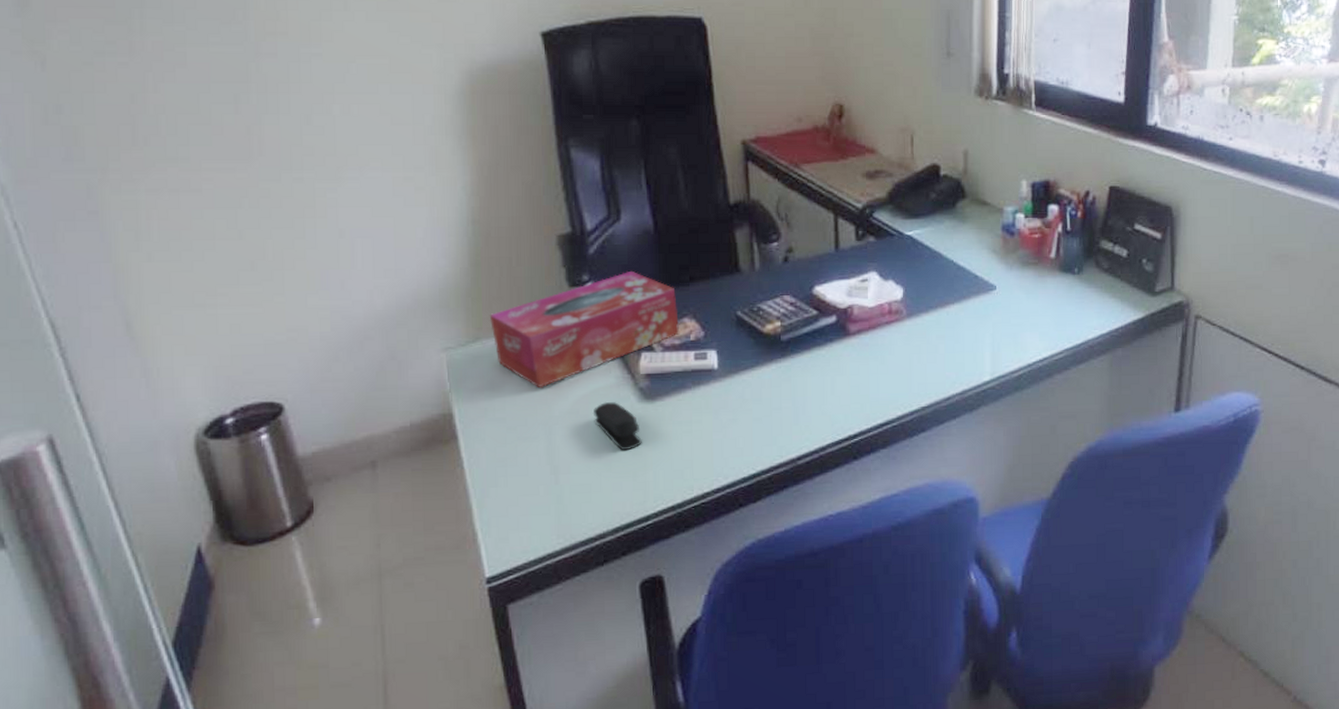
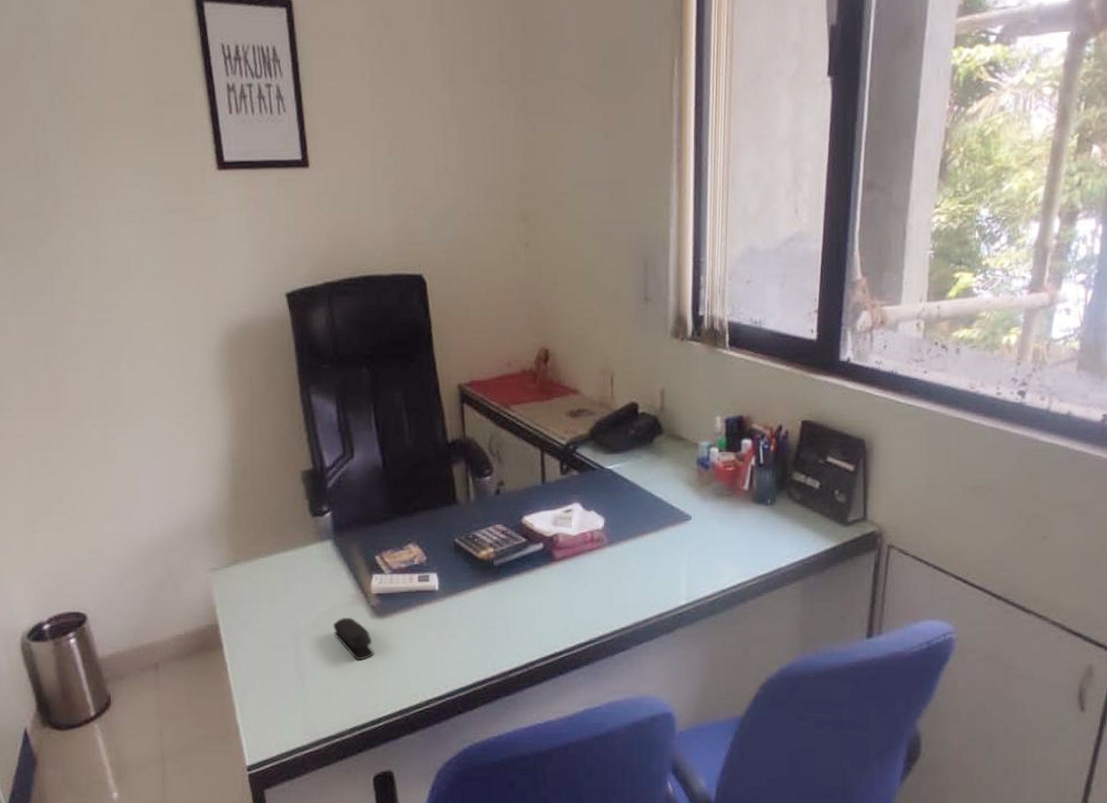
tissue box: present [489,270,679,389] -> none [246,502,405,605]

